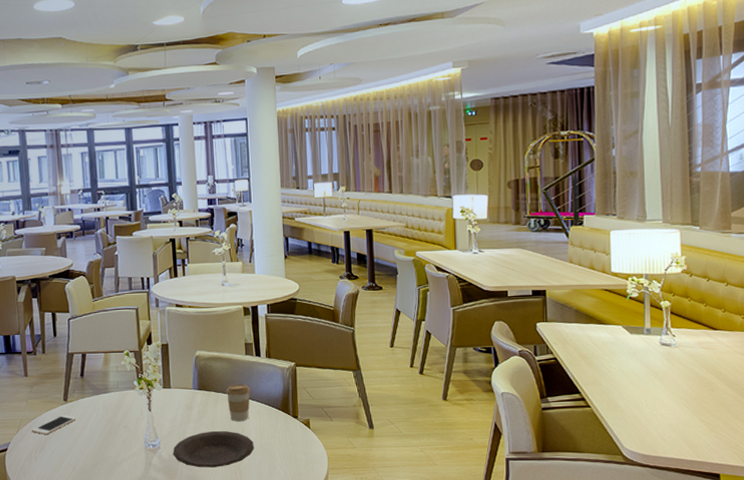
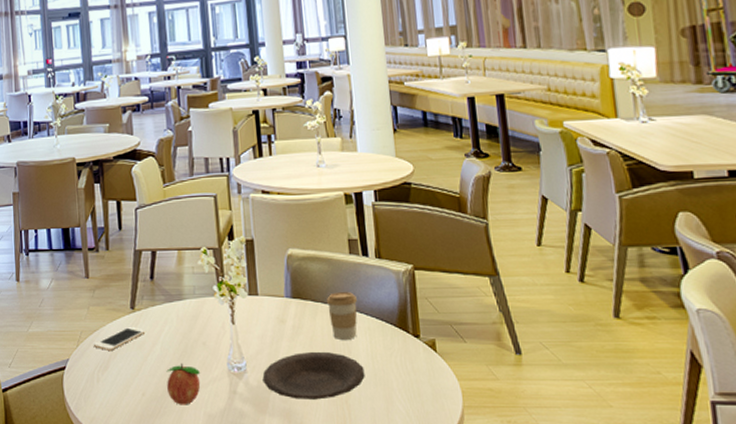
fruit: none [93,442,123,476] -> present [166,362,201,405]

